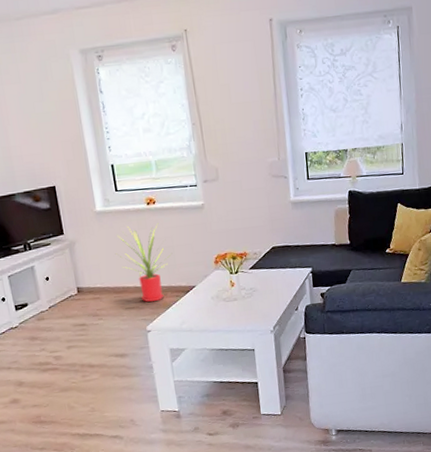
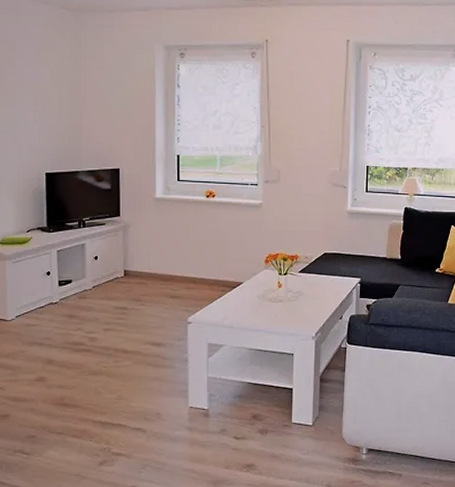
house plant: present [116,223,171,302] -> none [168,216,222,293]

